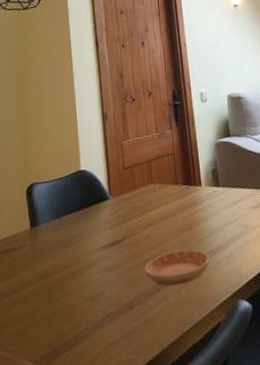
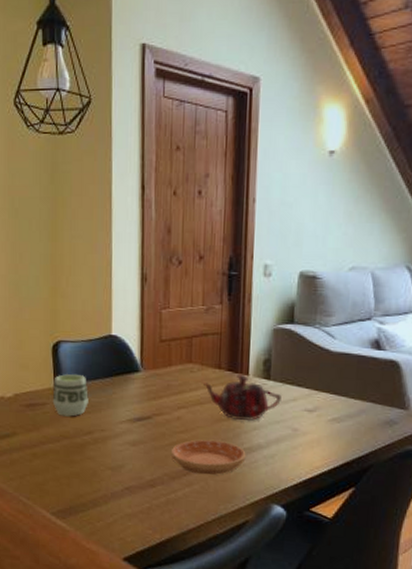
cup: none [29,212,64,256] -> present [52,374,89,417]
teapot: none [164,185,231,228] -> present [202,373,282,422]

